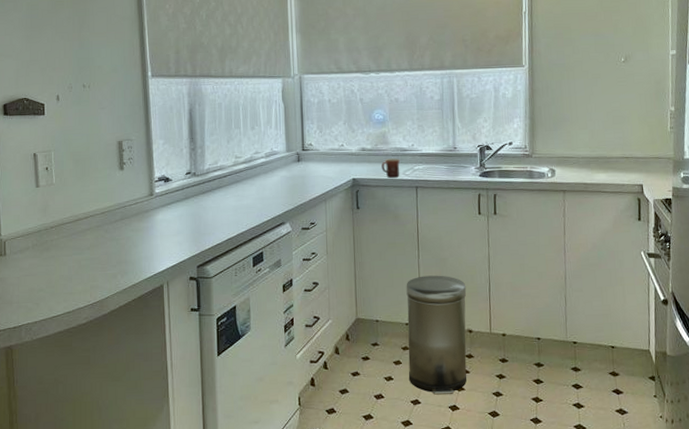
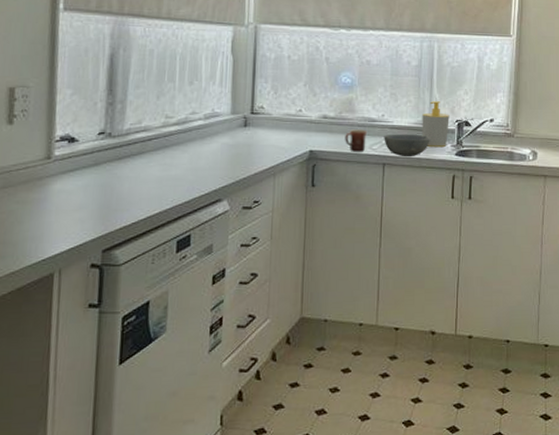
pedal bin: present [406,275,467,395] -> none [359,267,432,408]
bowl: none [415,159,456,181] -> present [384,134,430,157]
soap bottle: none [447,129,472,170] -> present [422,100,449,147]

